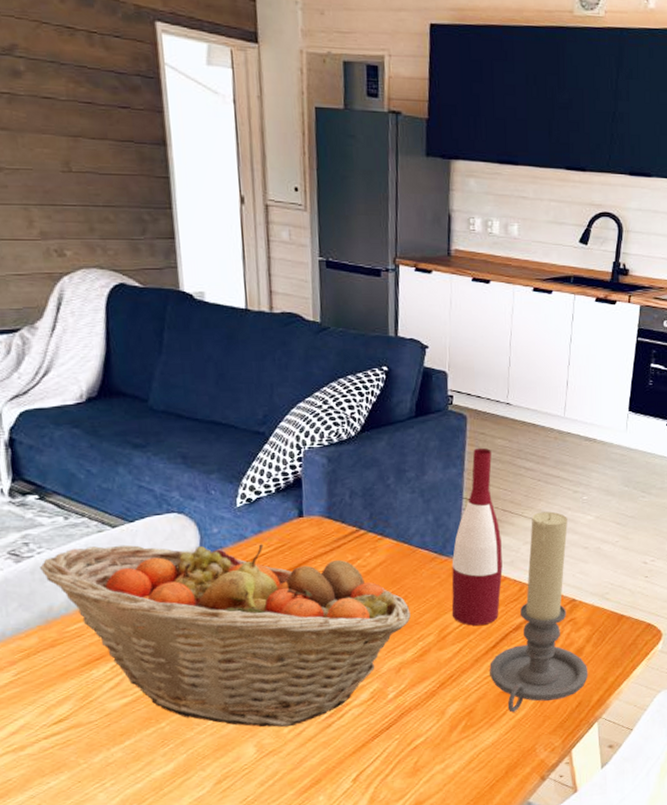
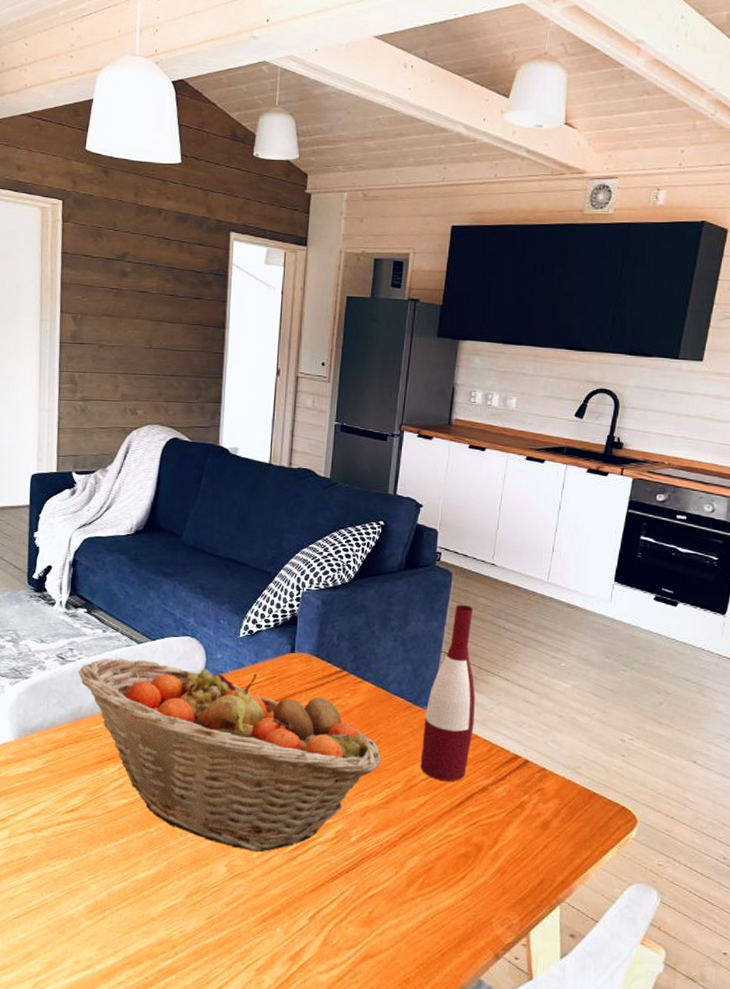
candle holder: present [489,511,589,713] -> none [452,674,554,878]

